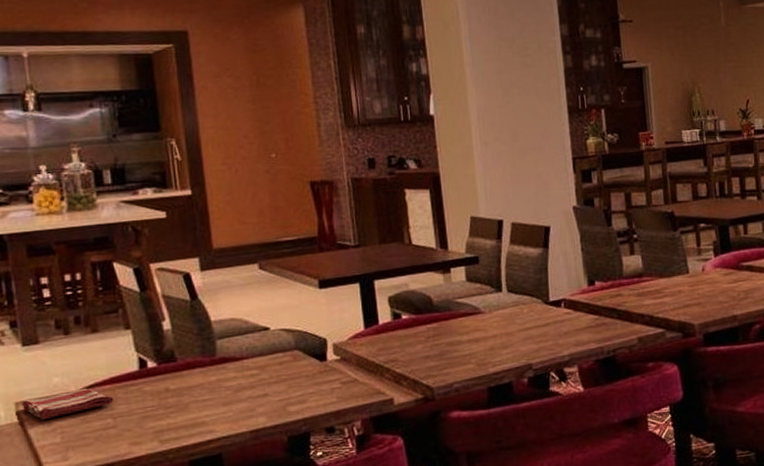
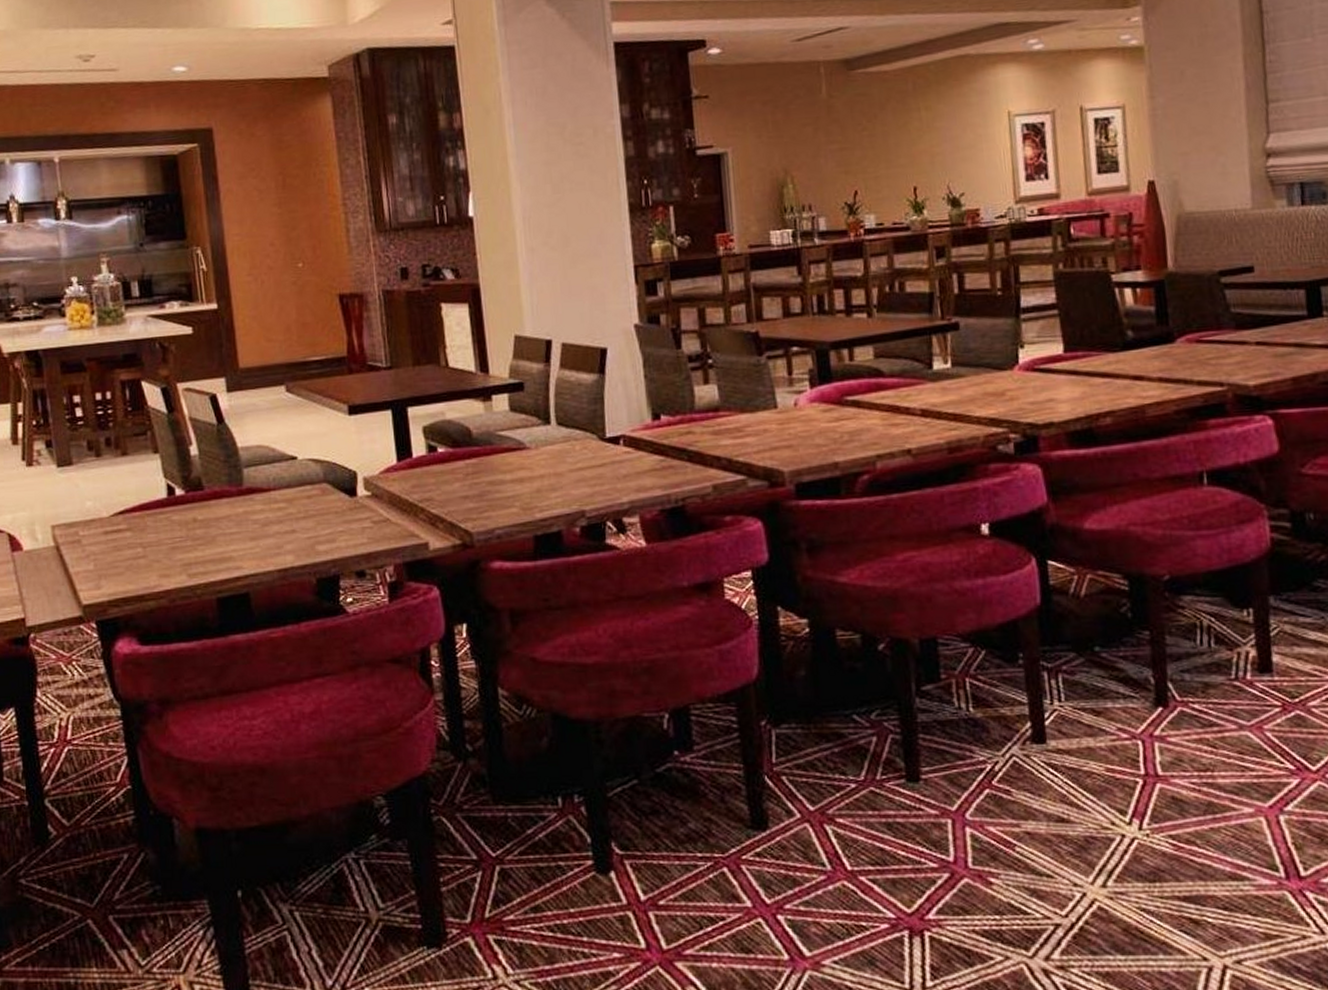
dish towel: present [21,388,114,420] -> none [57,514,143,546]

